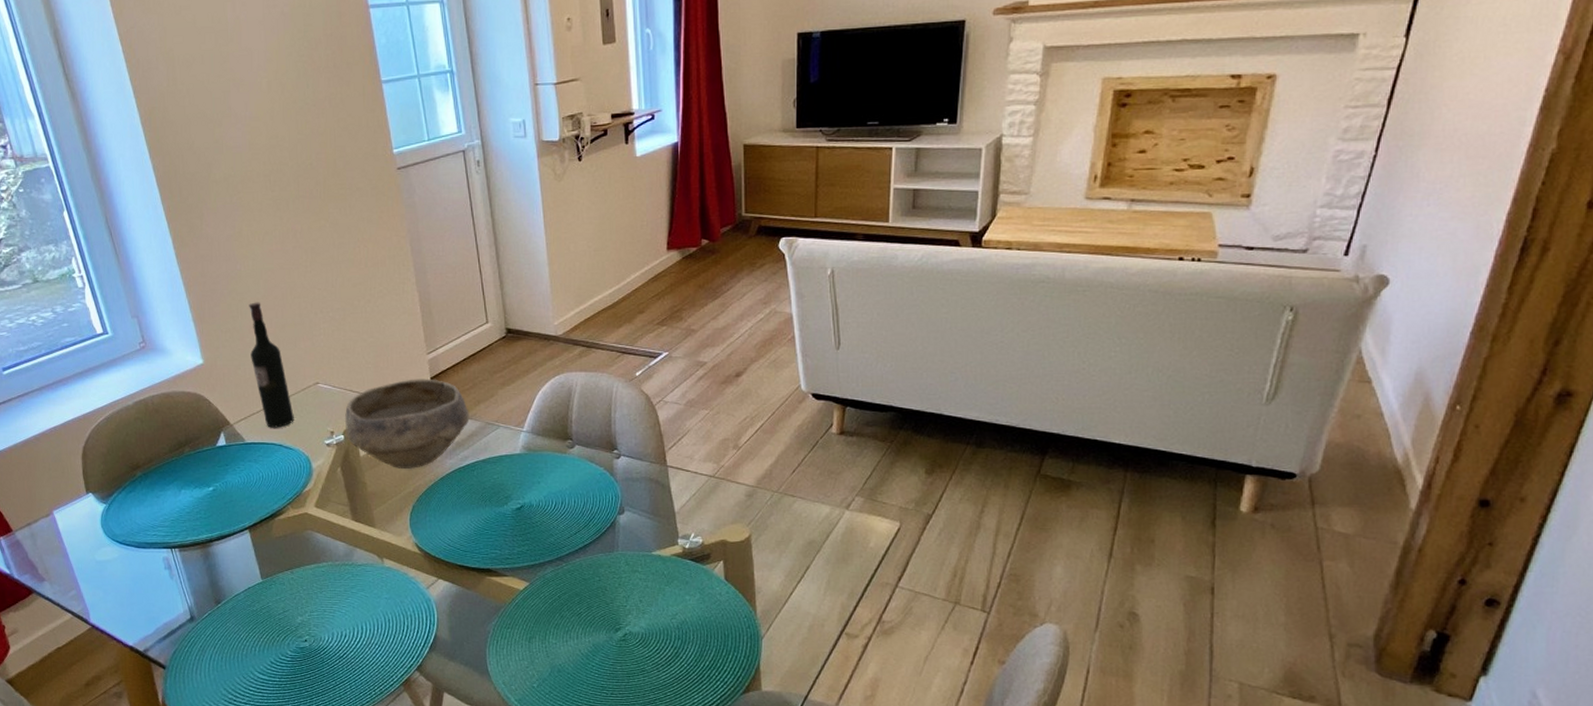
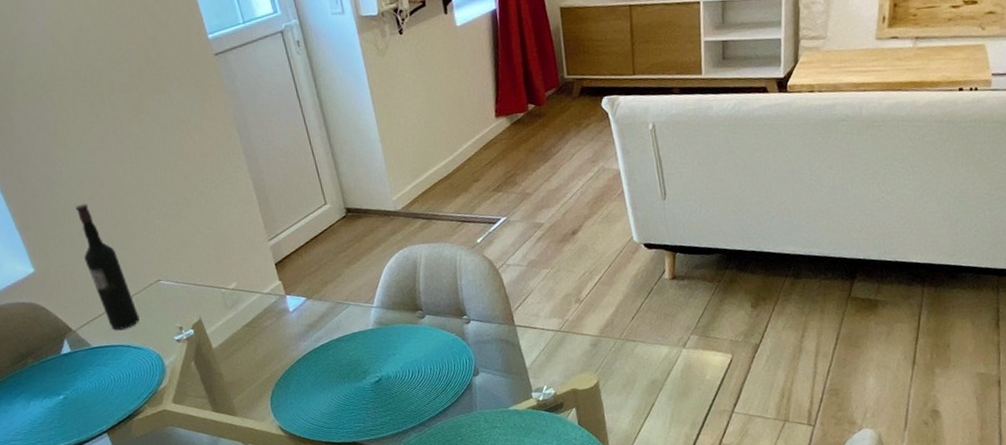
bowl: present [344,379,470,469] -> none [191,265,319,356]

